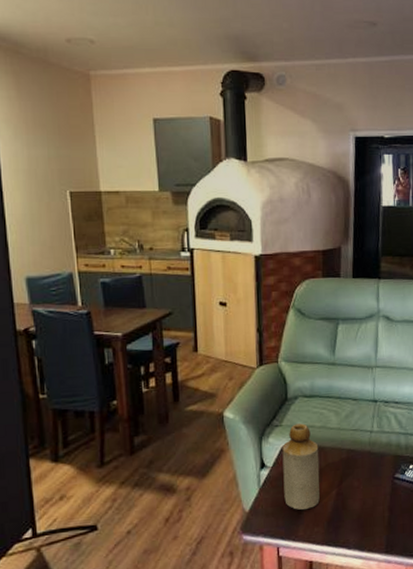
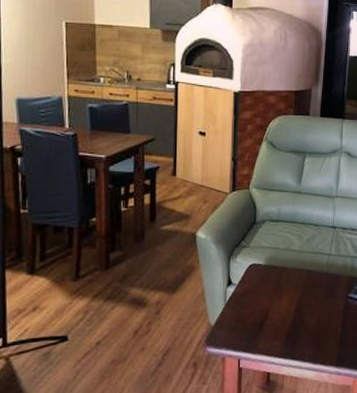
bottle: present [282,423,320,510] -> none [248,245,282,325]

